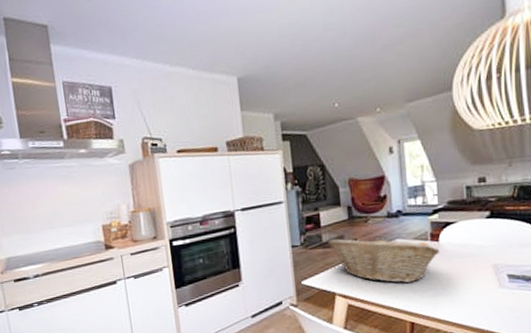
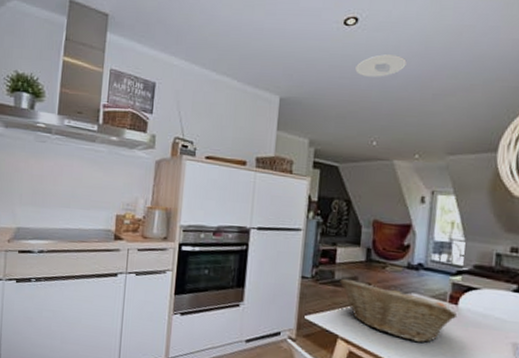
recessed light: none [305,13,353,41] -> present [355,54,407,77]

